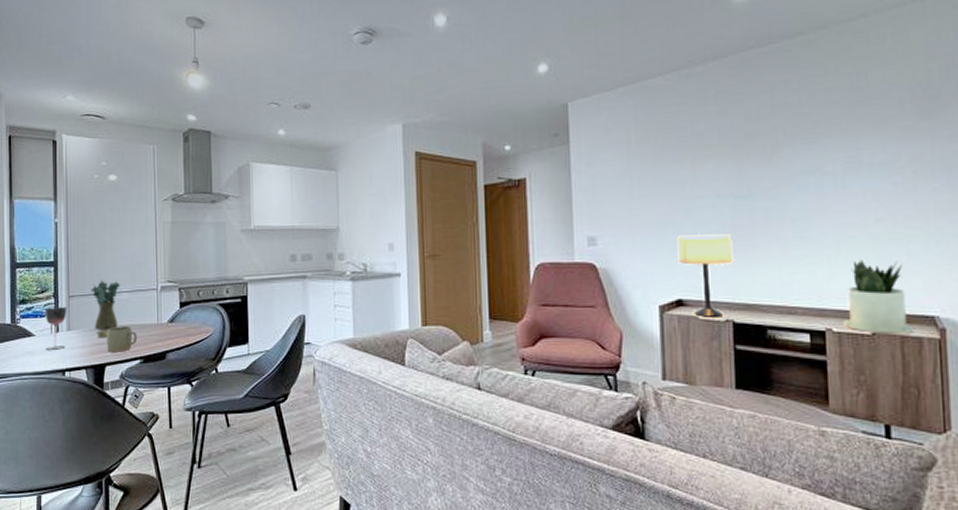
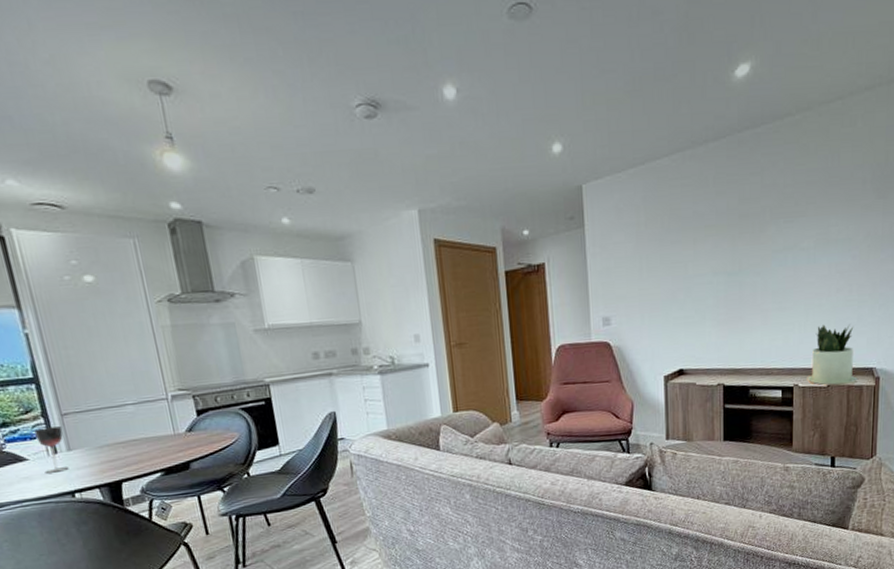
vase: present [91,279,120,338] -> none [87,392,129,455]
mug: present [107,326,138,352] -> none [116,439,154,469]
table lamp: present [678,234,733,319] -> none [681,308,725,384]

